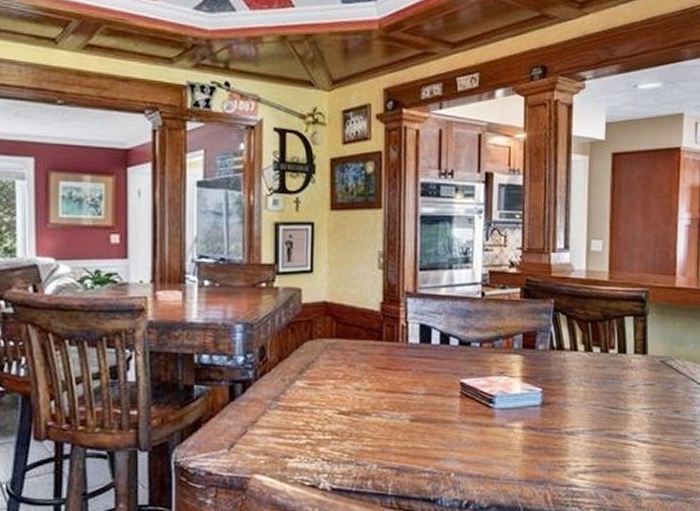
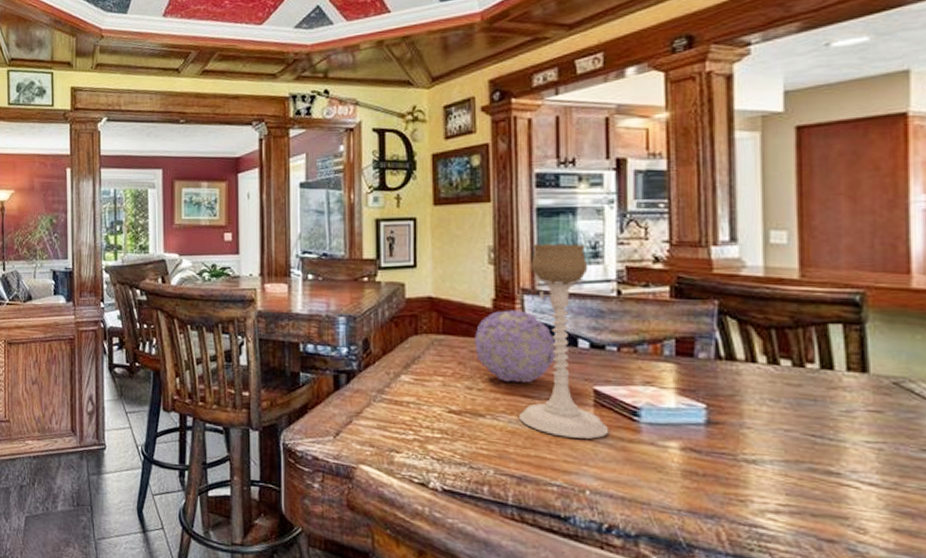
decorative ball: none [364,312,432,381] -> present [474,310,555,383]
candle holder: none [400,249,471,427] -> present [519,243,609,439]

